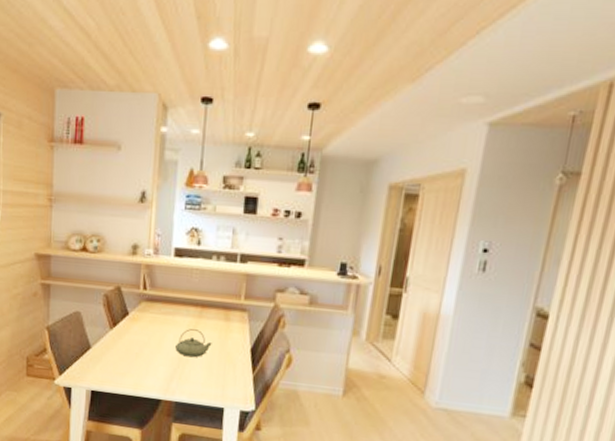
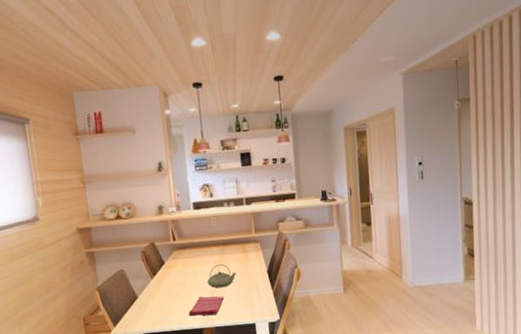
dish towel: none [146,361,193,388] -> present [188,296,225,316]

